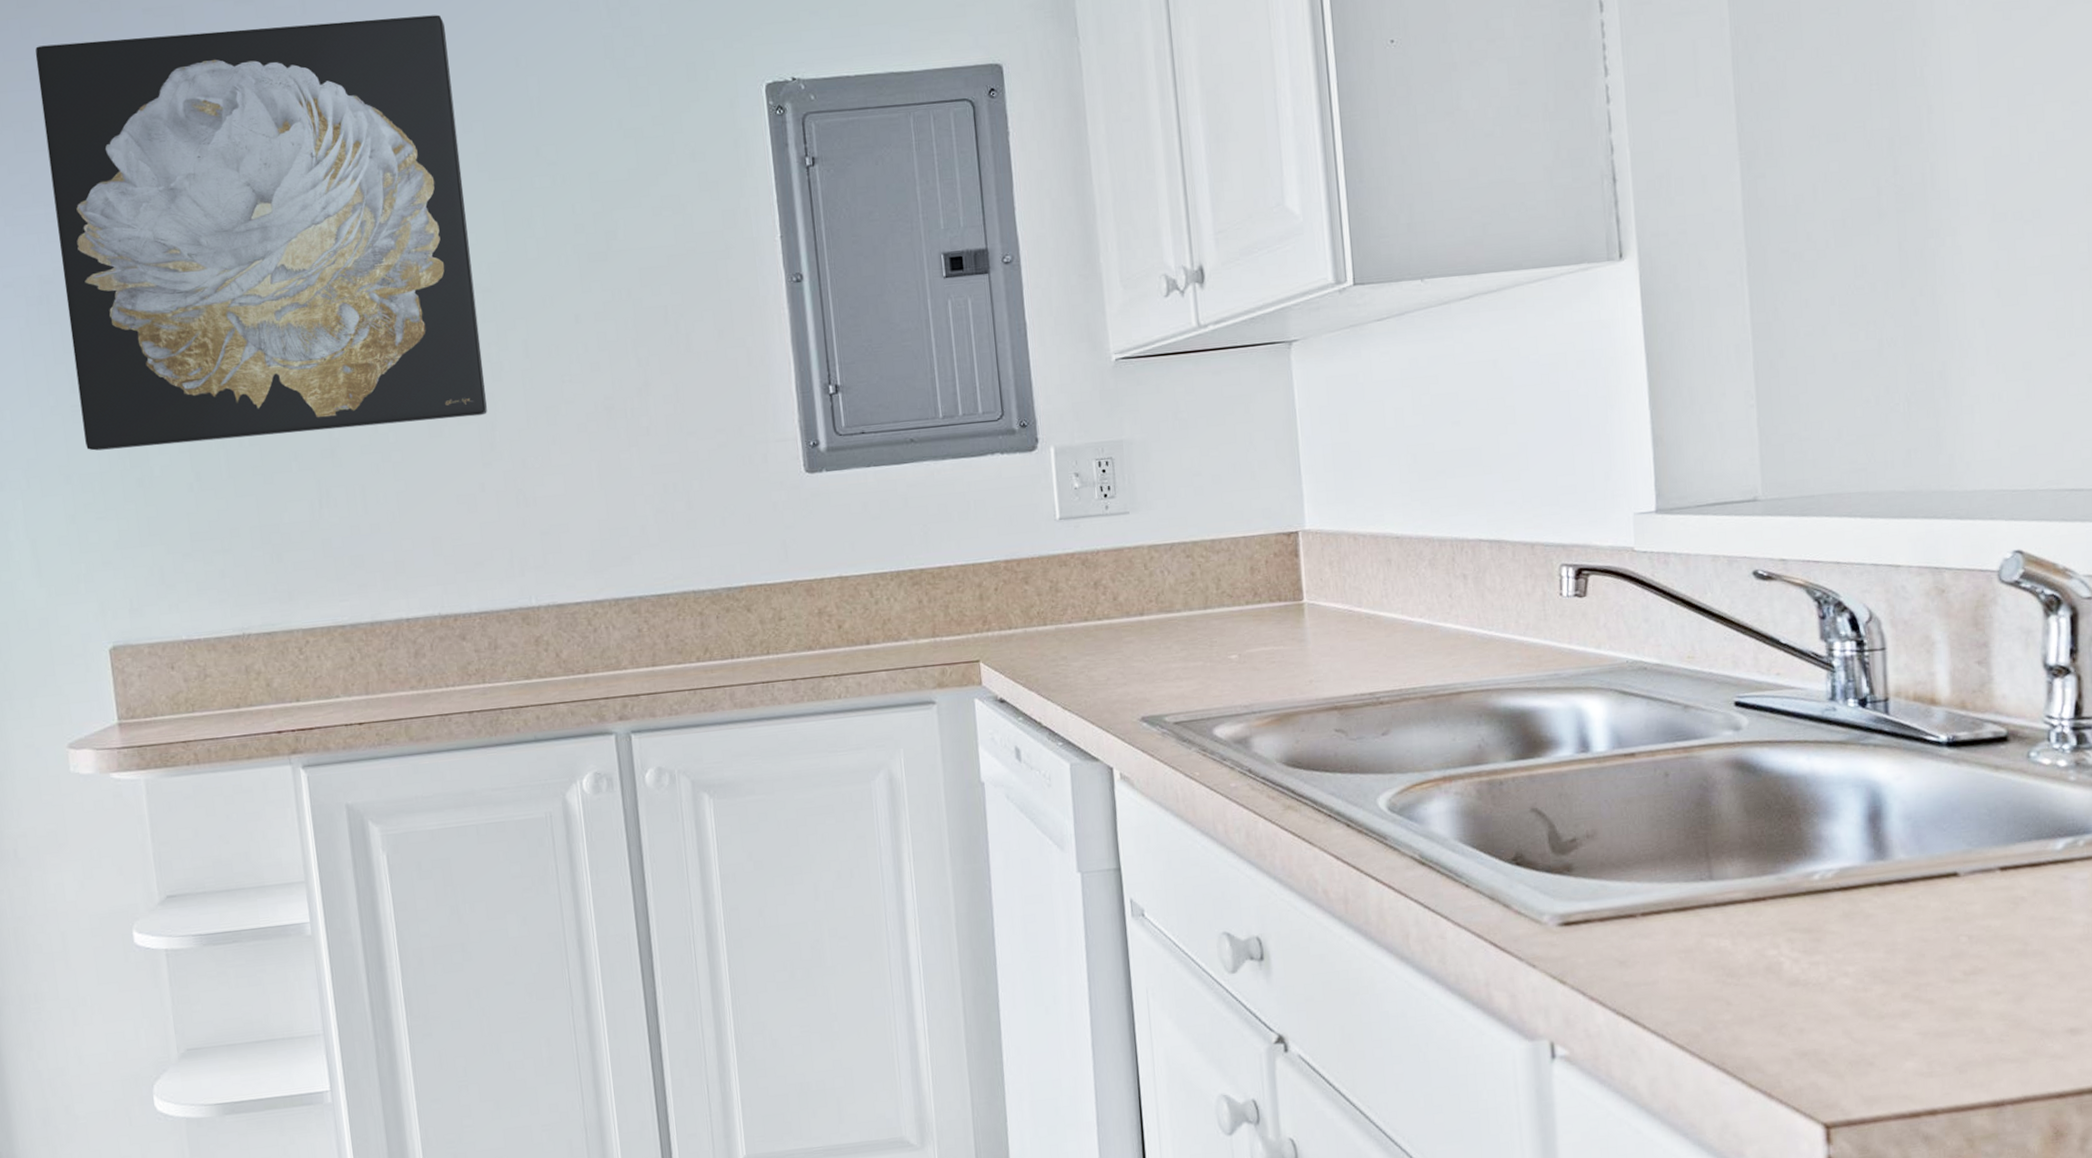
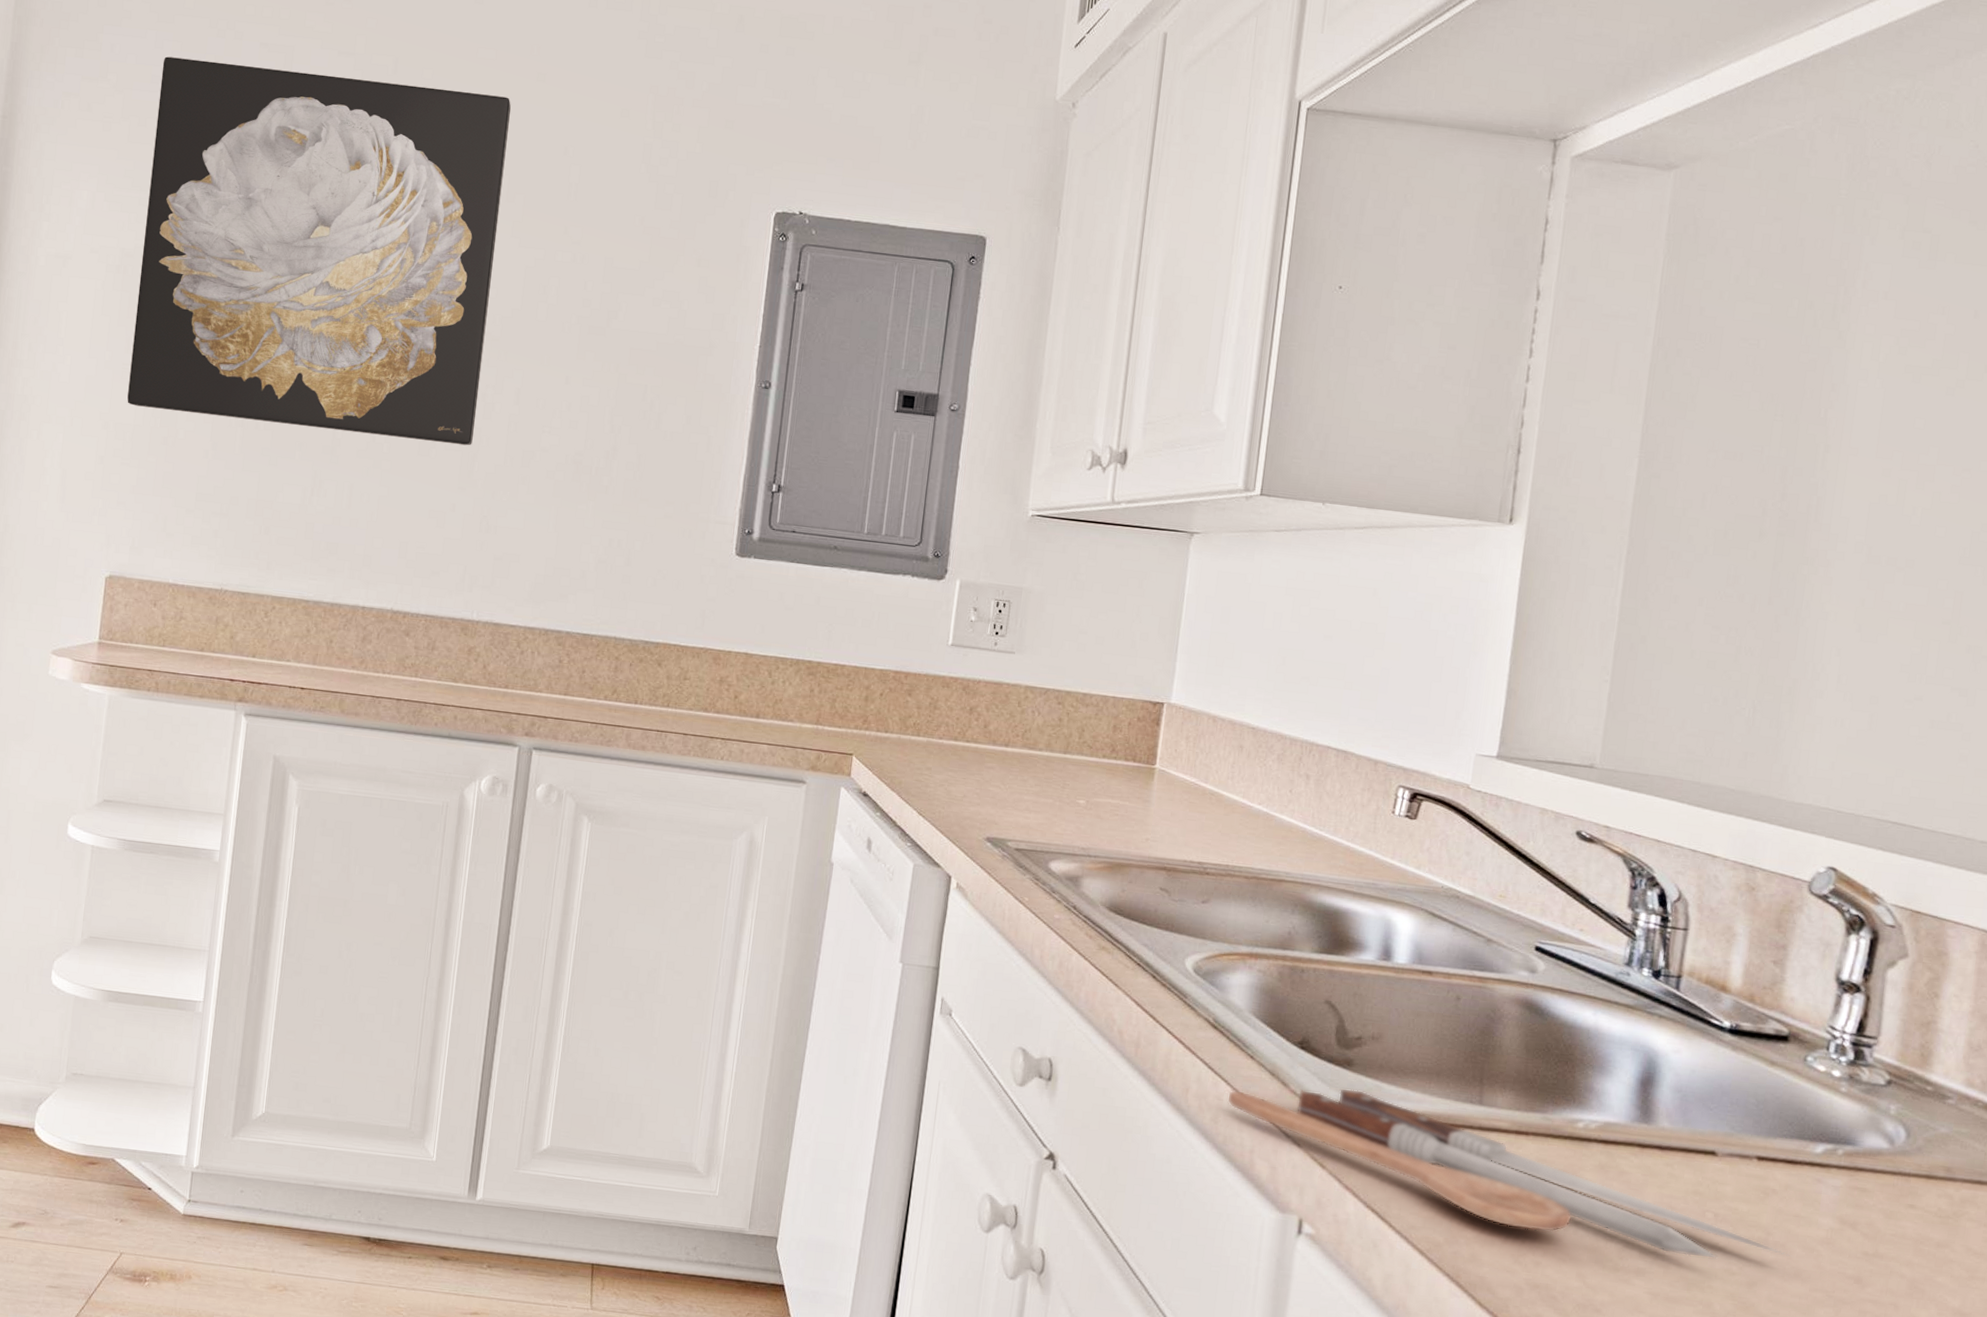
spoon: none [1450,894,2053,1000] -> present [1227,1089,1792,1259]

